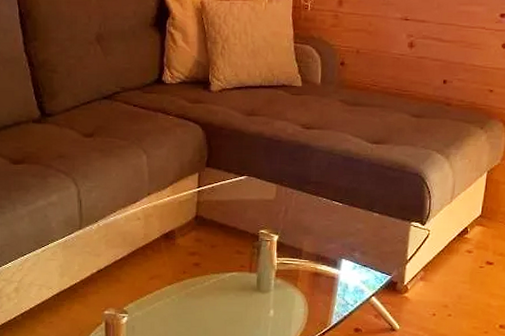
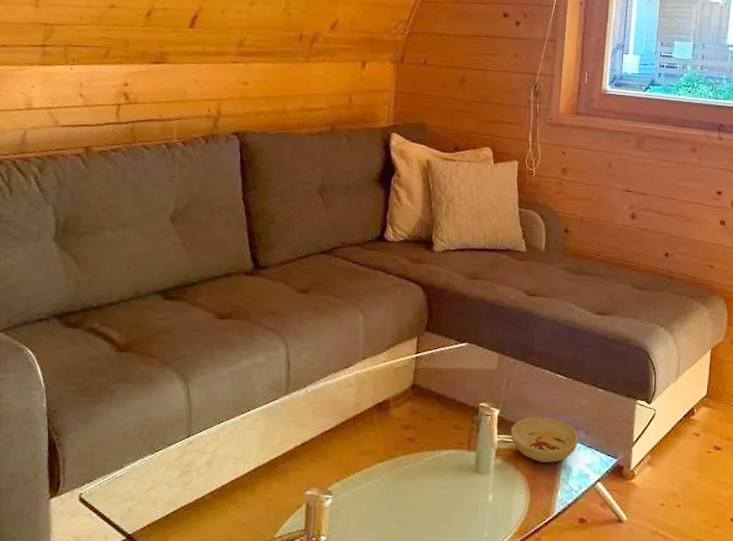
bowl: none [289,240,355,281] -> present [510,416,580,463]

